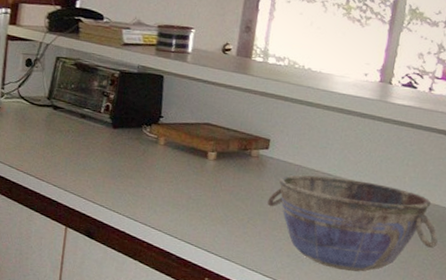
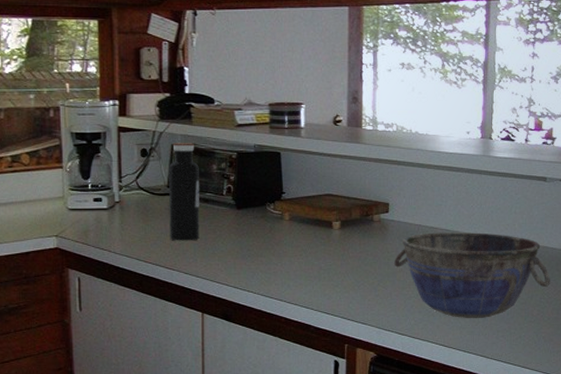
water bottle: none [43,56,81,155] -> present [169,143,200,241]

